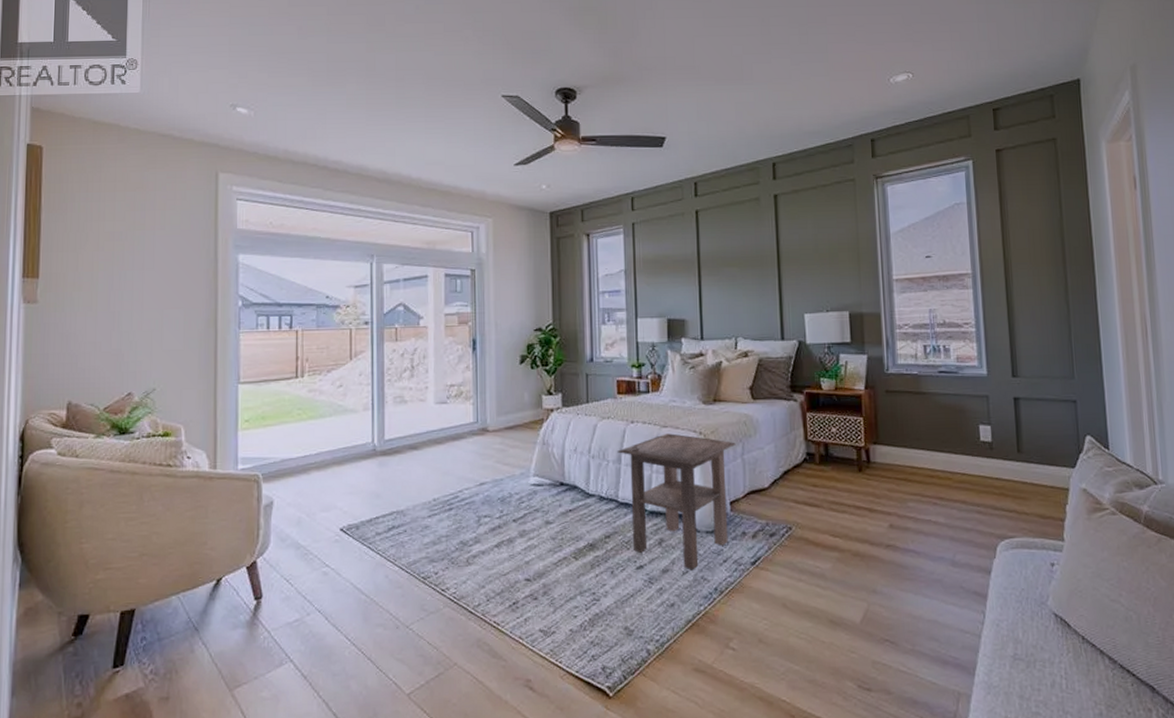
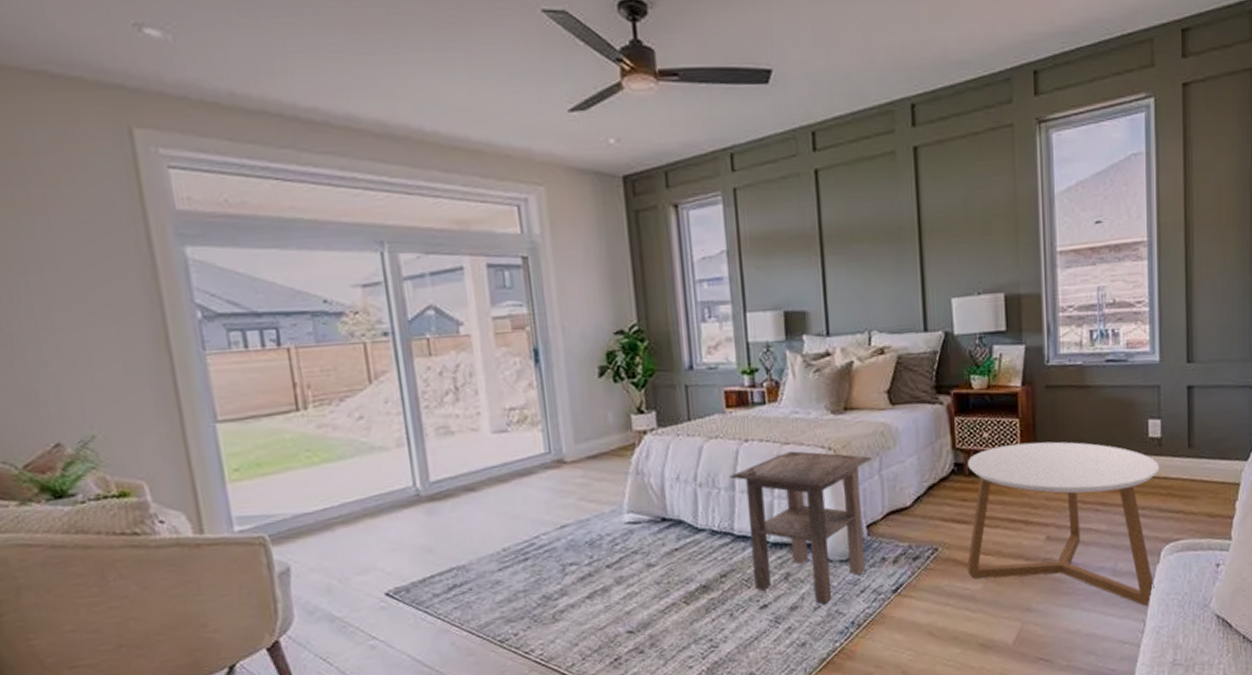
coffee table: none [817,438,992,599] -> present [967,441,1160,607]

